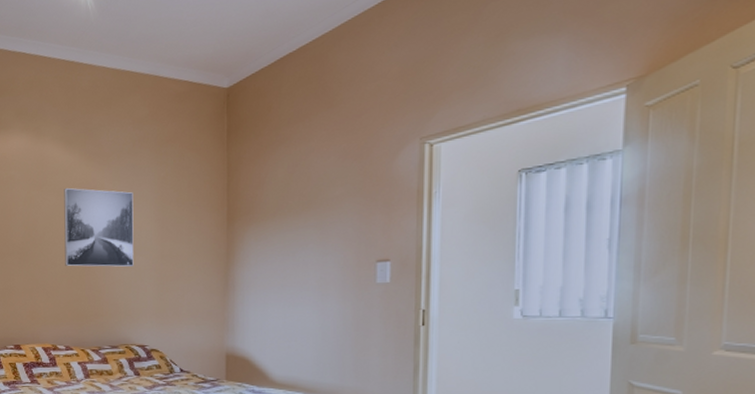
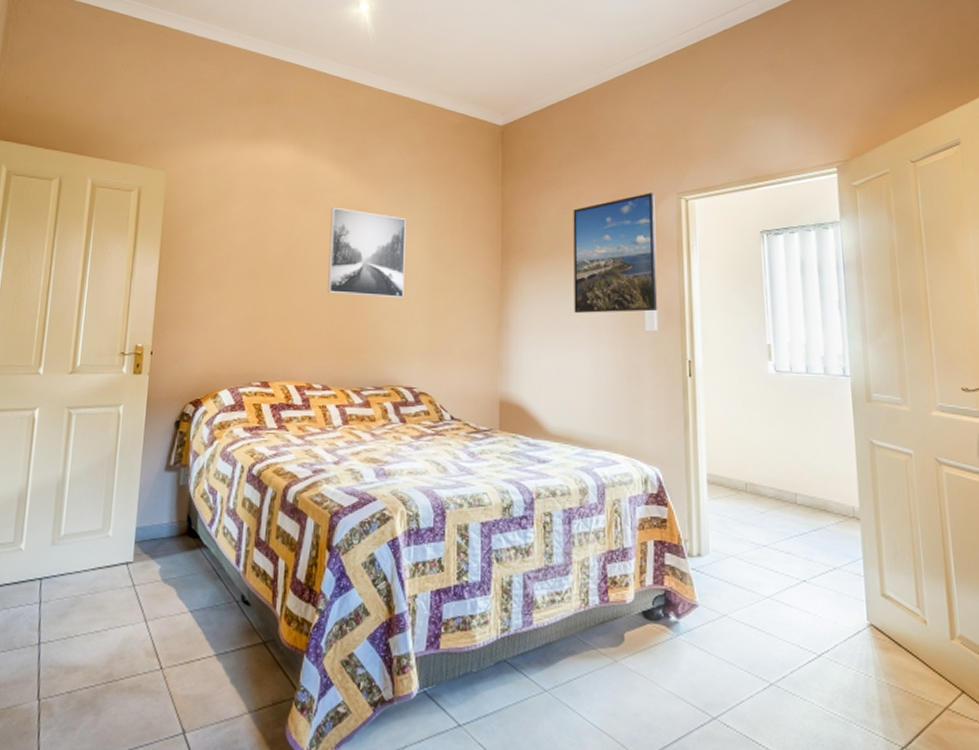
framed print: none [301,140,394,271] -> present [573,193,657,314]

